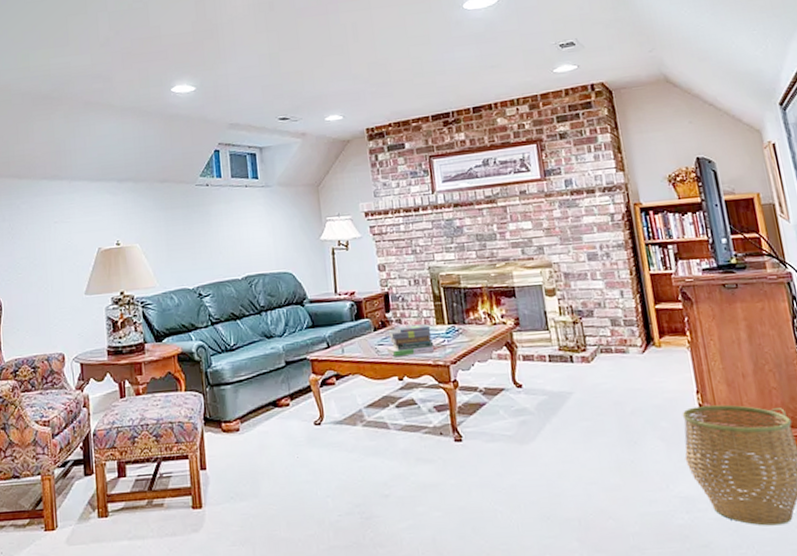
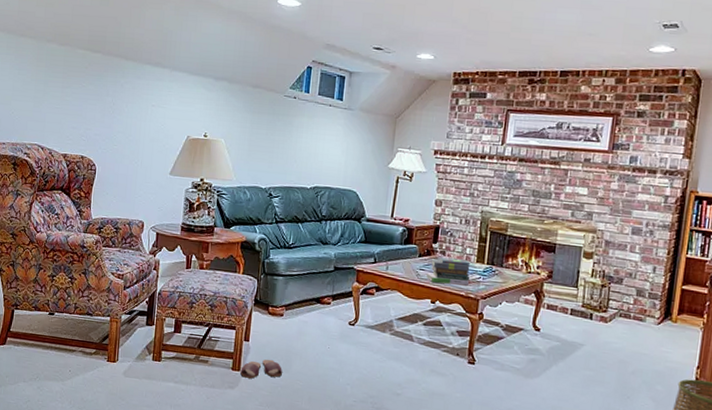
slippers: none [202,485,251,515] -> present [240,359,282,379]

